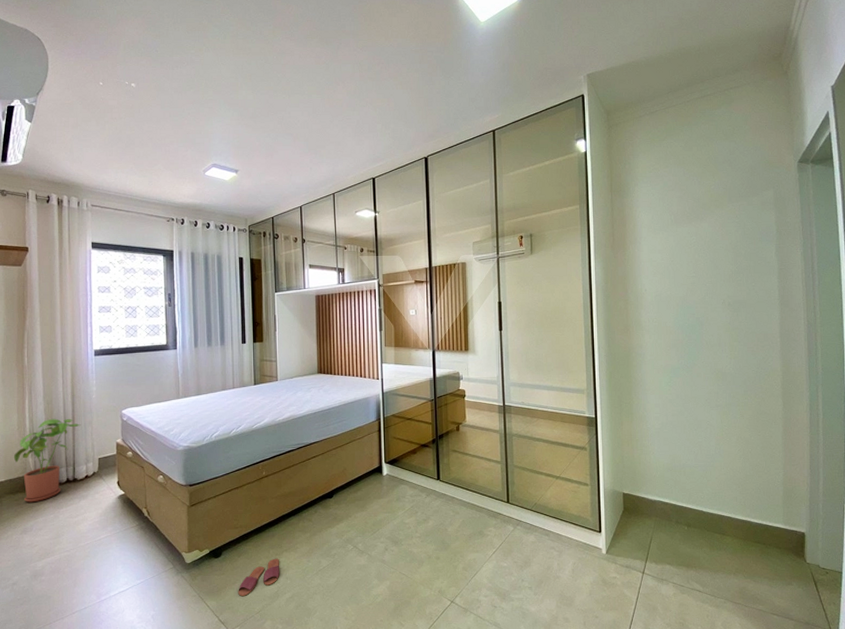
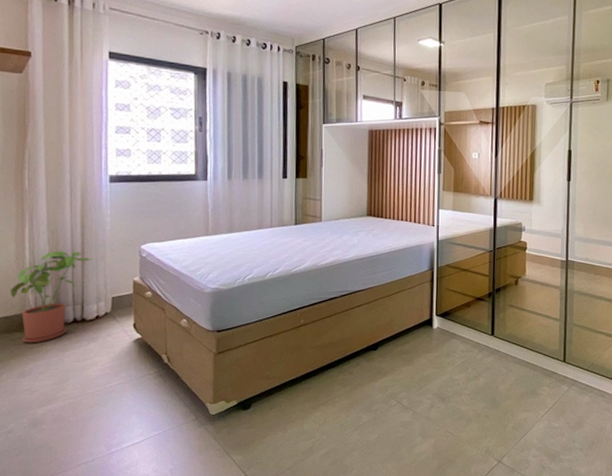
slippers: present [238,558,280,597] -> none [268,412,316,452]

